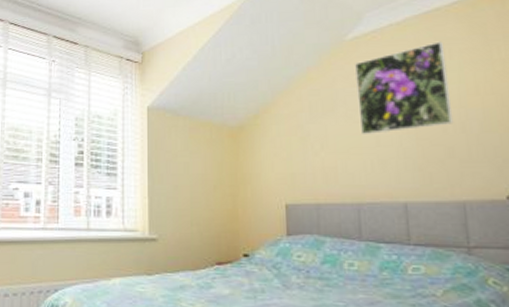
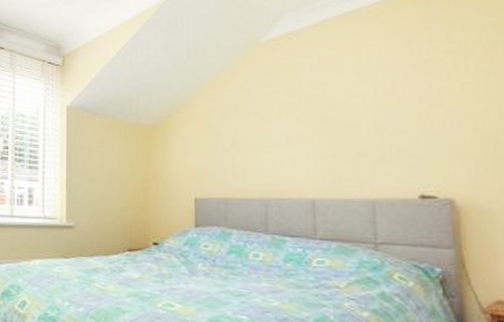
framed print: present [355,41,454,134] -> none [269,42,368,133]

